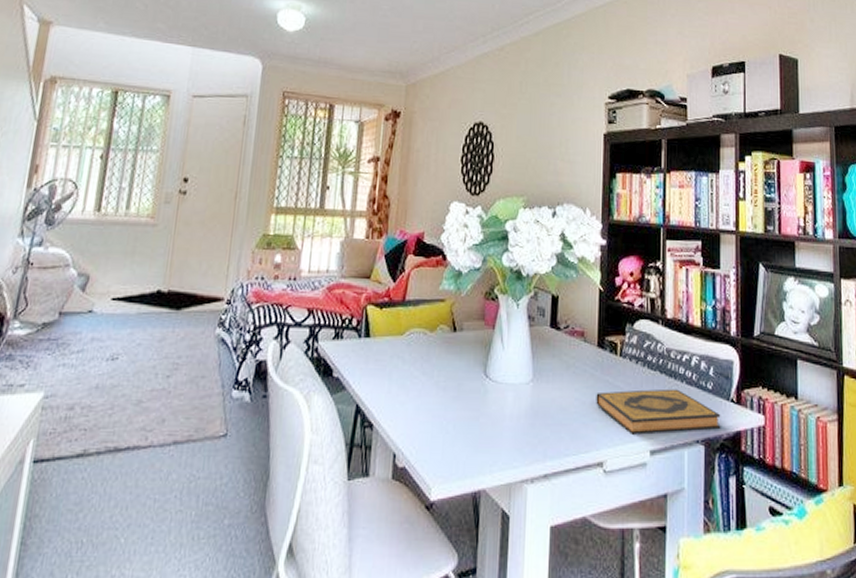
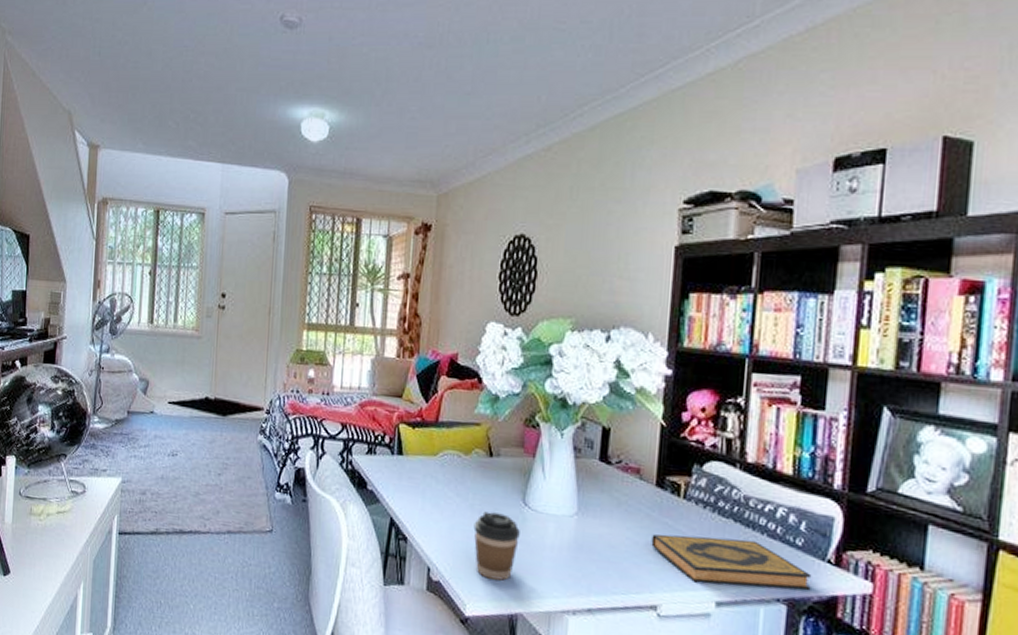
coffee cup: none [438,387,482,457] -> present [473,511,520,581]

